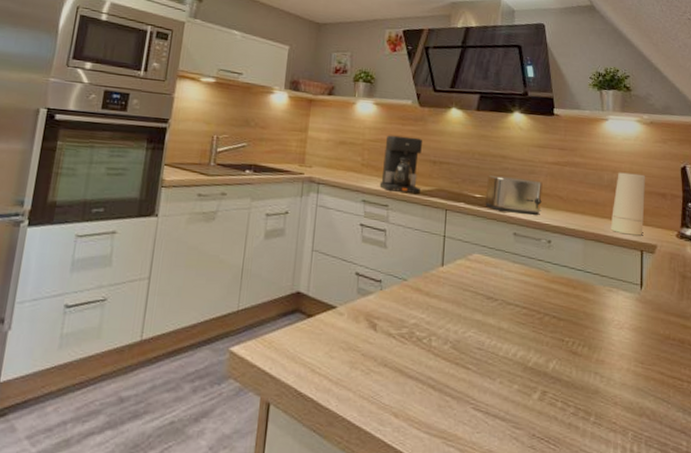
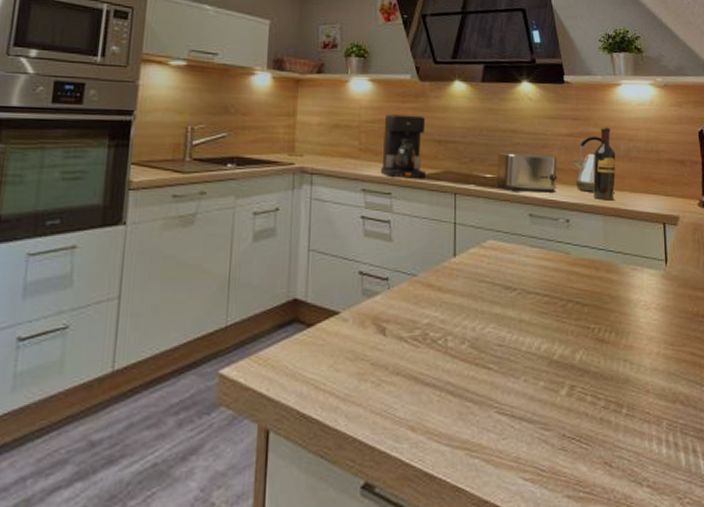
kettle: none [558,165,586,217] -> present [573,136,602,192]
wine bottle: none [575,158,599,226] -> present [593,127,616,201]
canister: present [610,172,645,236] -> none [630,140,664,207]

